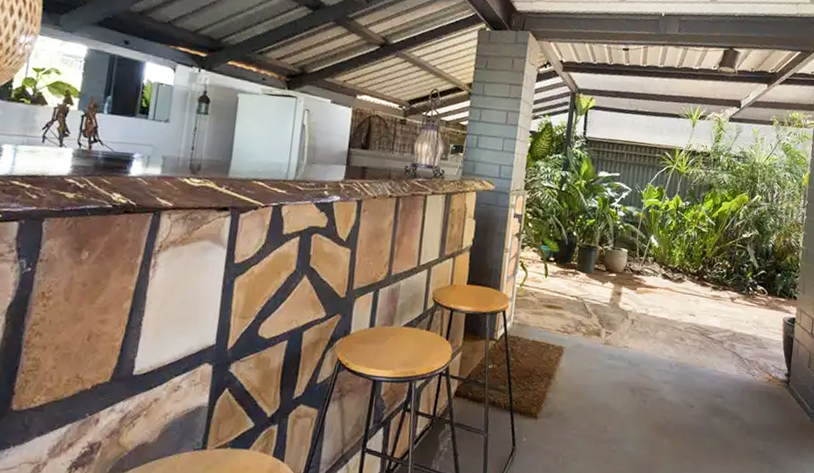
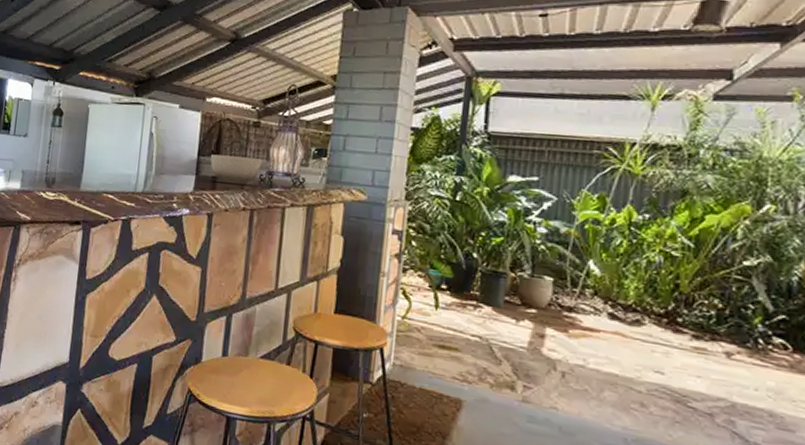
bowl: none [360,147,408,176] -> present [210,154,263,186]

